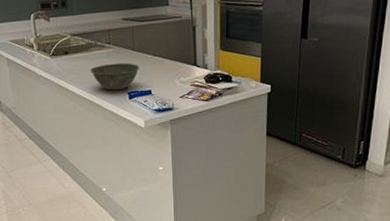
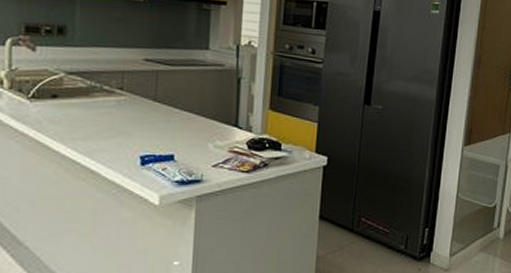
bowl: present [90,63,140,91] -> none [88,115,161,153]

